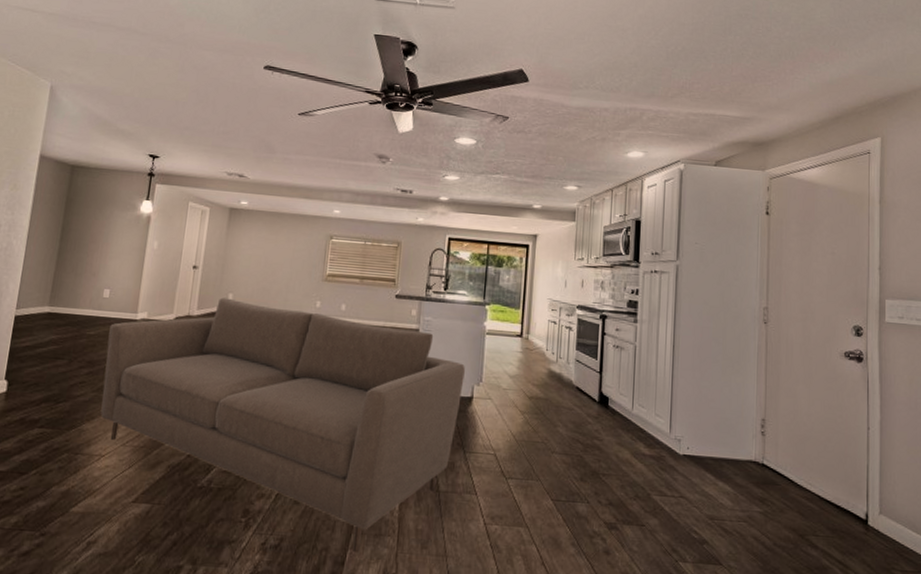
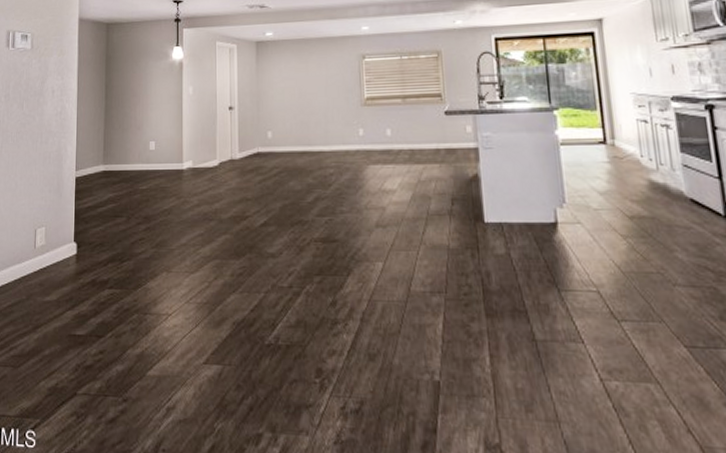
sofa: present [100,297,465,554] -> none [160,136,543,419]

